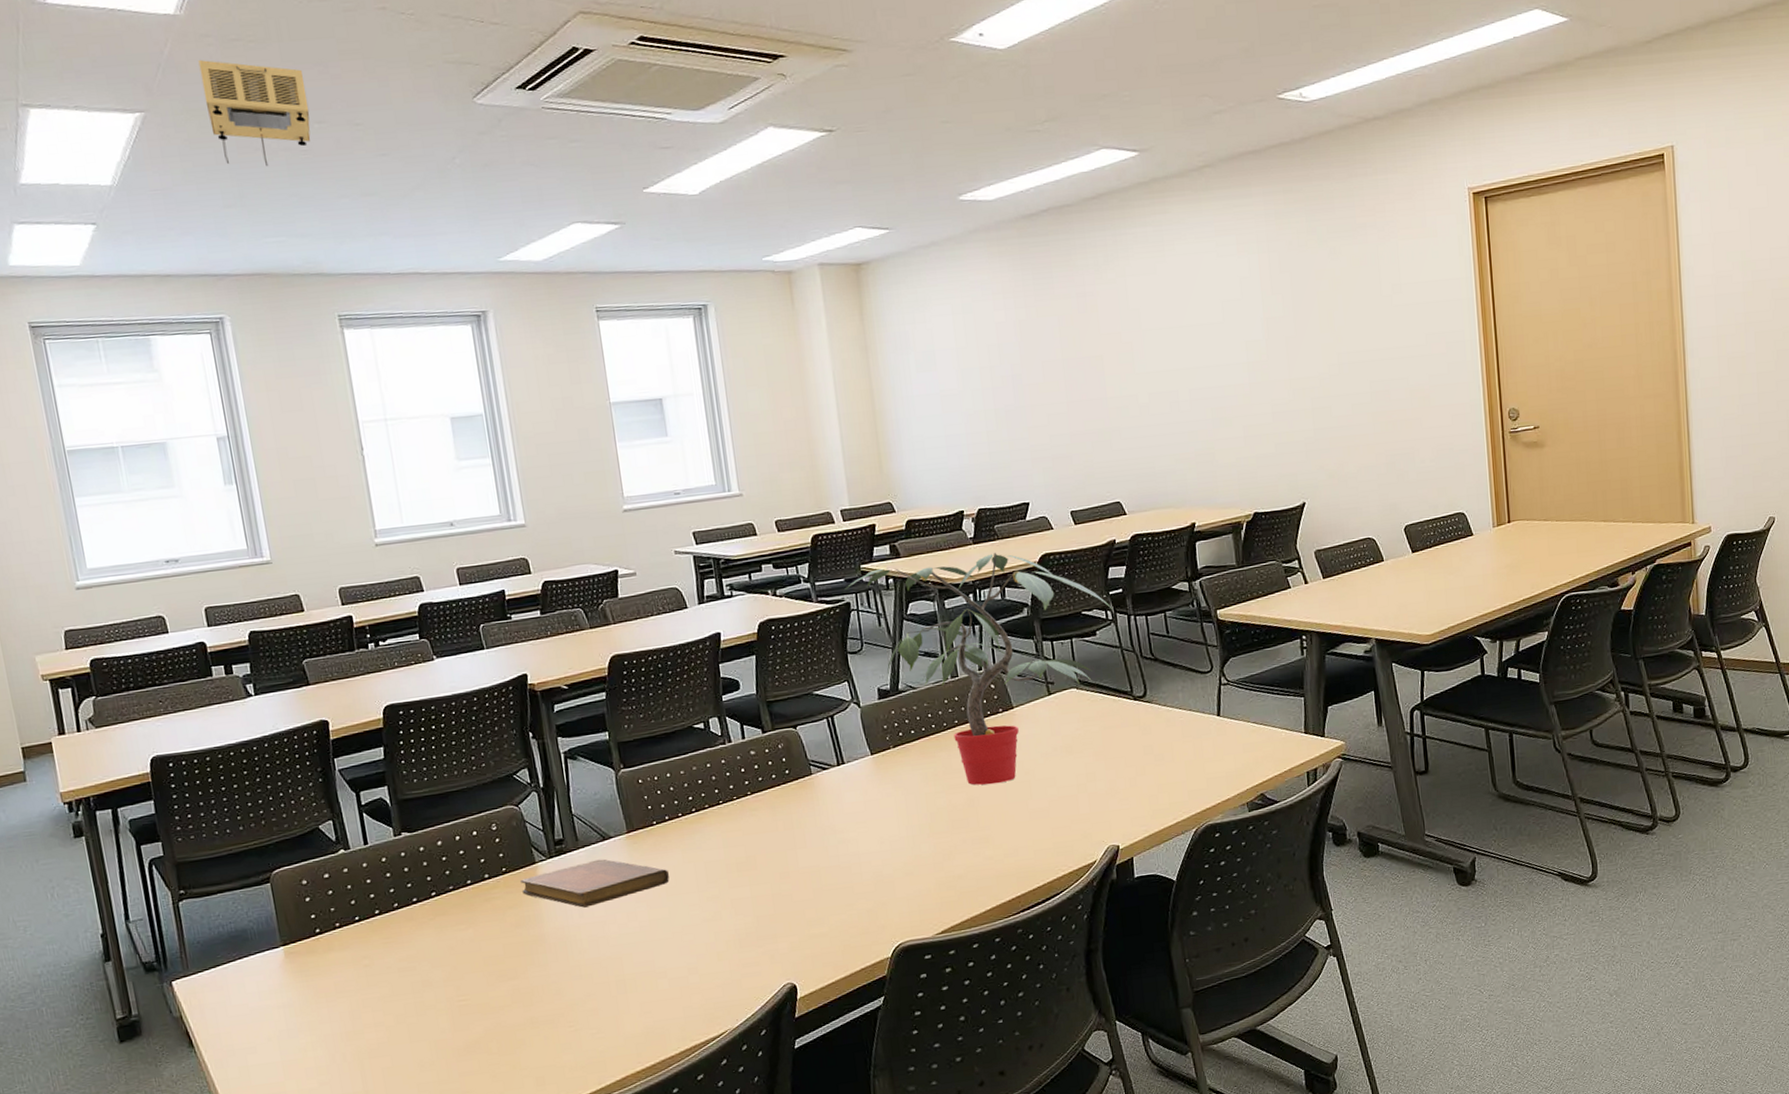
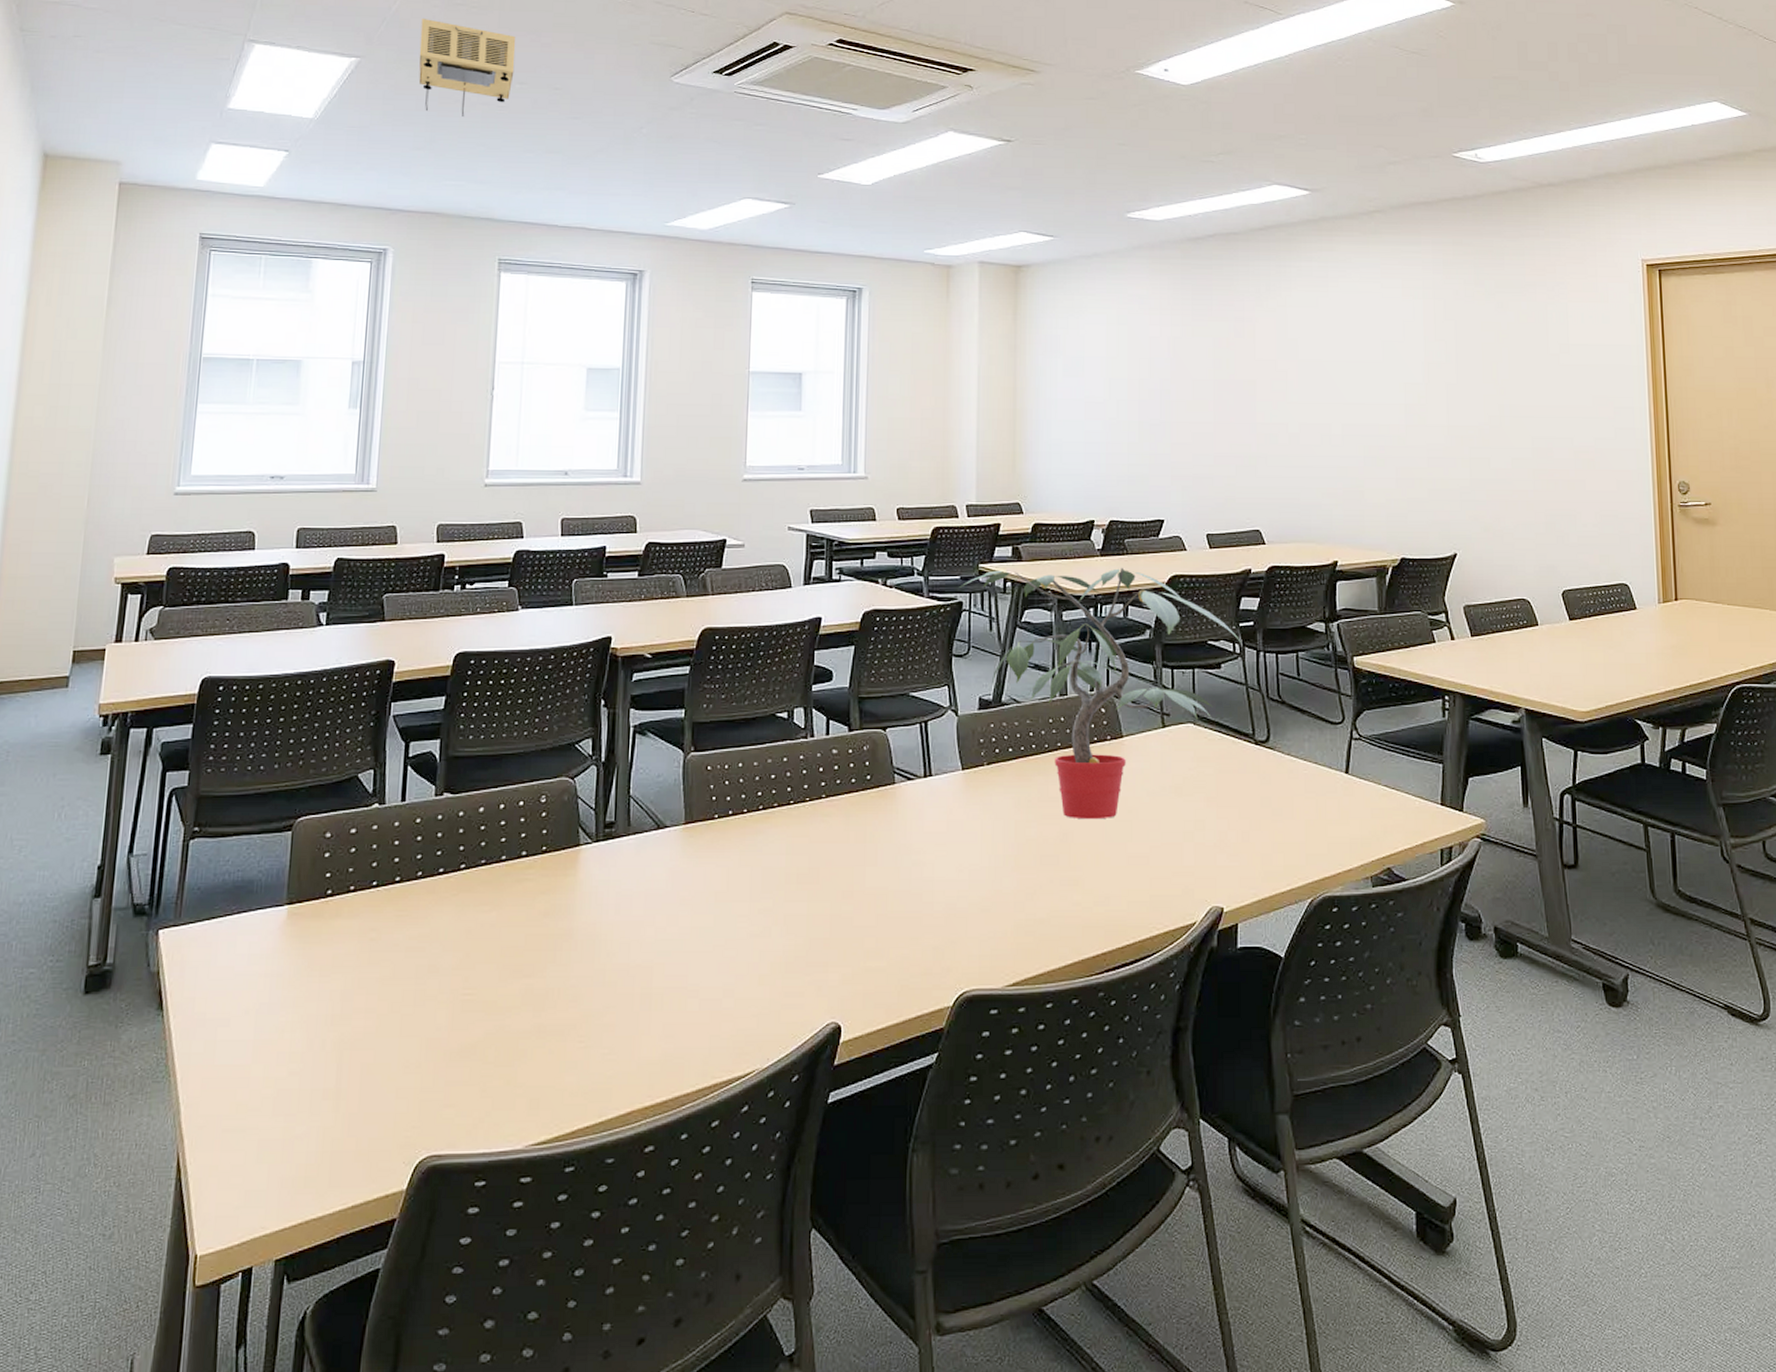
notebook: present [521,859,670,908] -> none [559,850,721,903]

